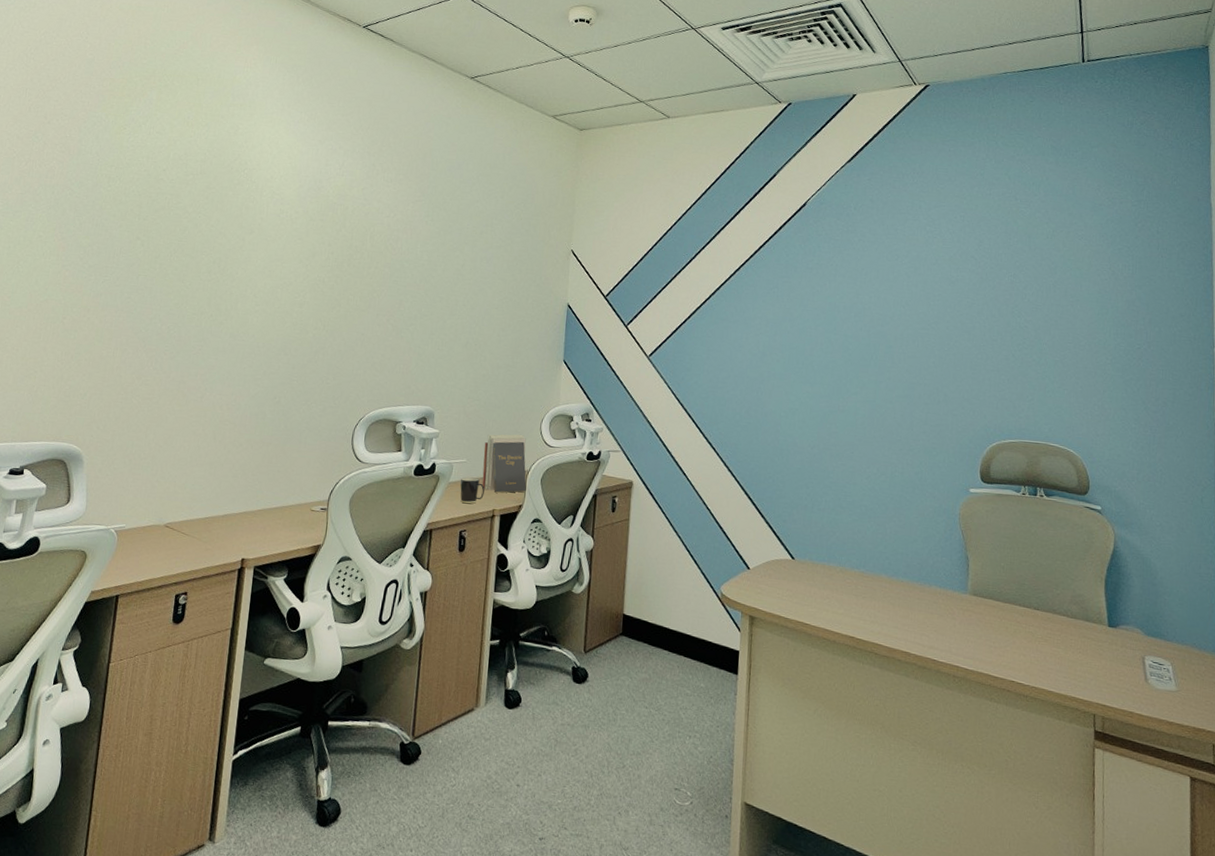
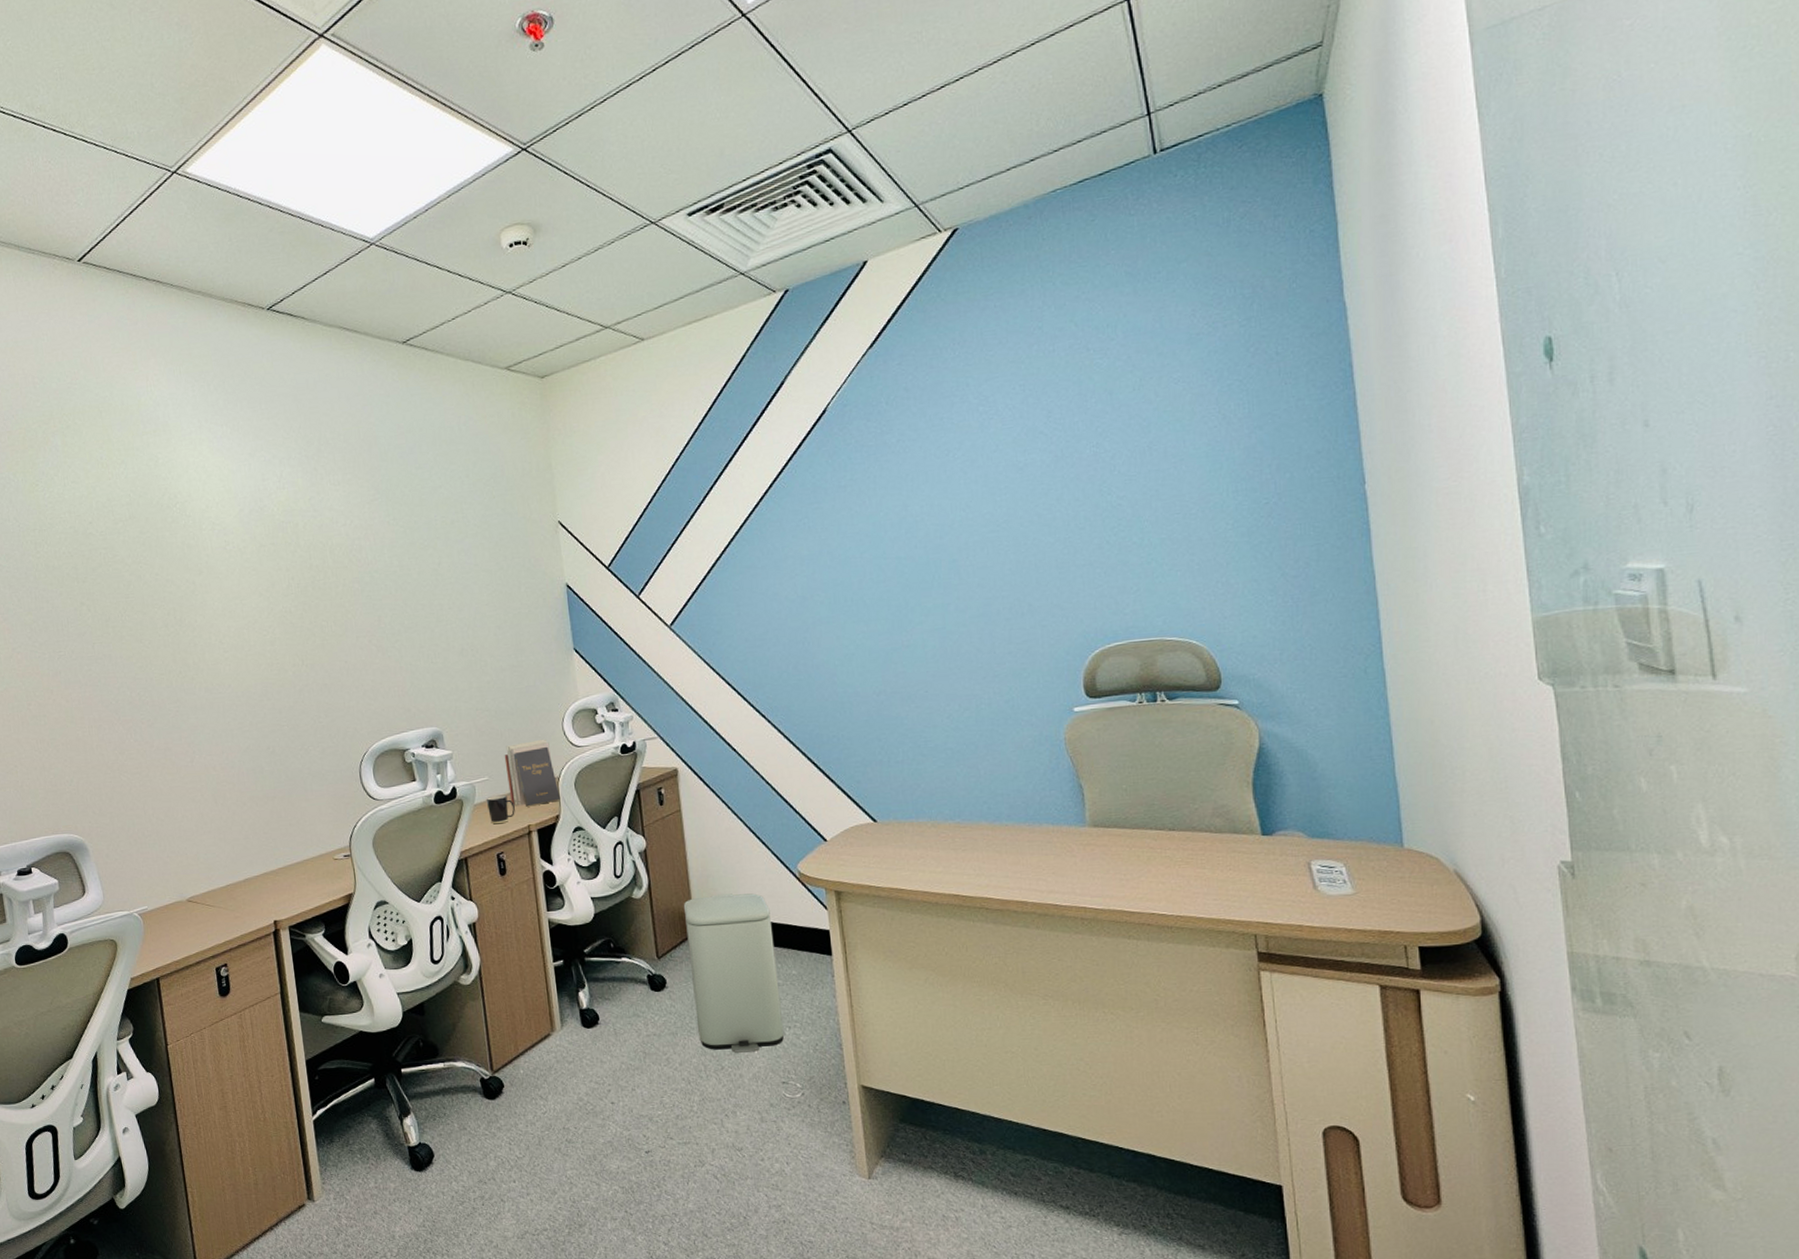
pedal bin: none [608,601,691,756] -> present [683,893,785,1053]

